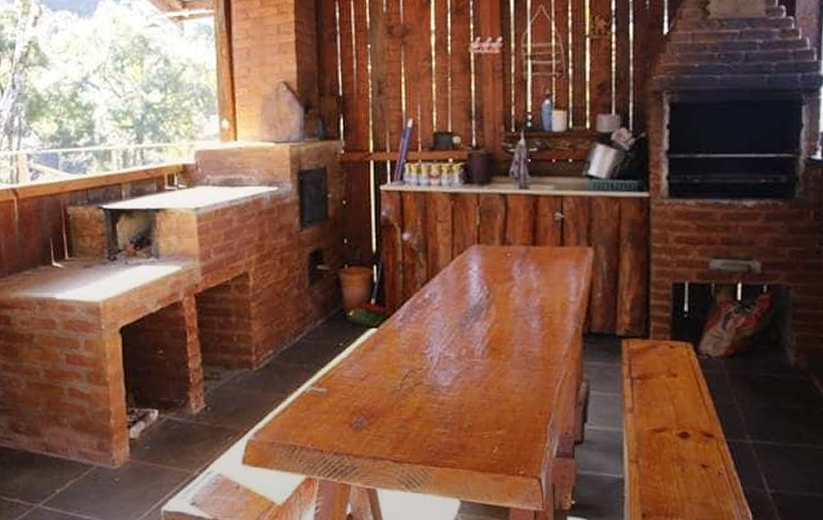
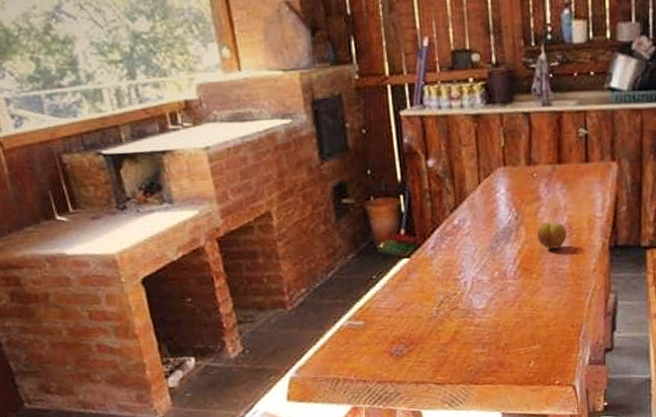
fruit: none [507,303,539,331] -> present [536,222,567,249]

